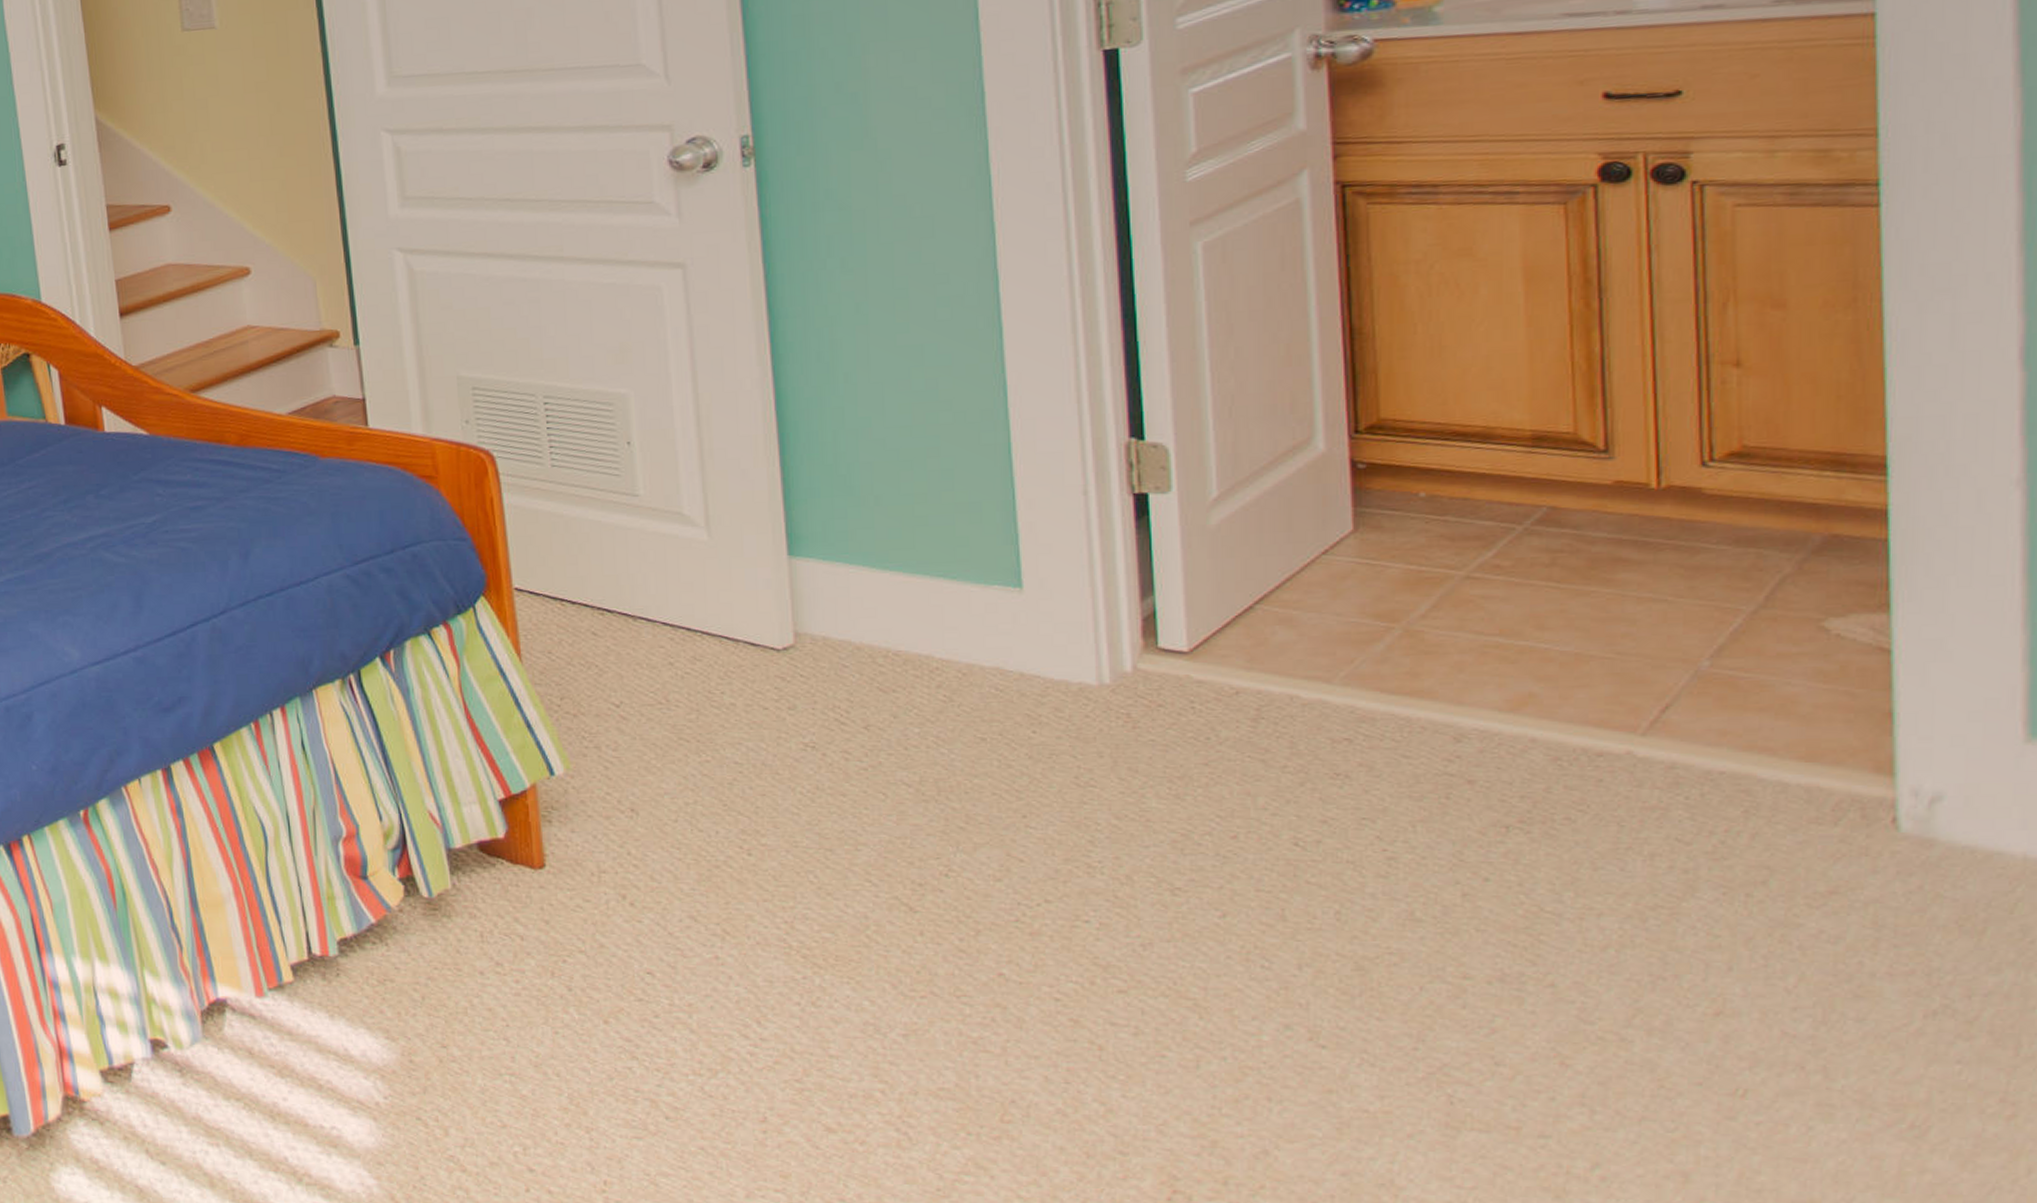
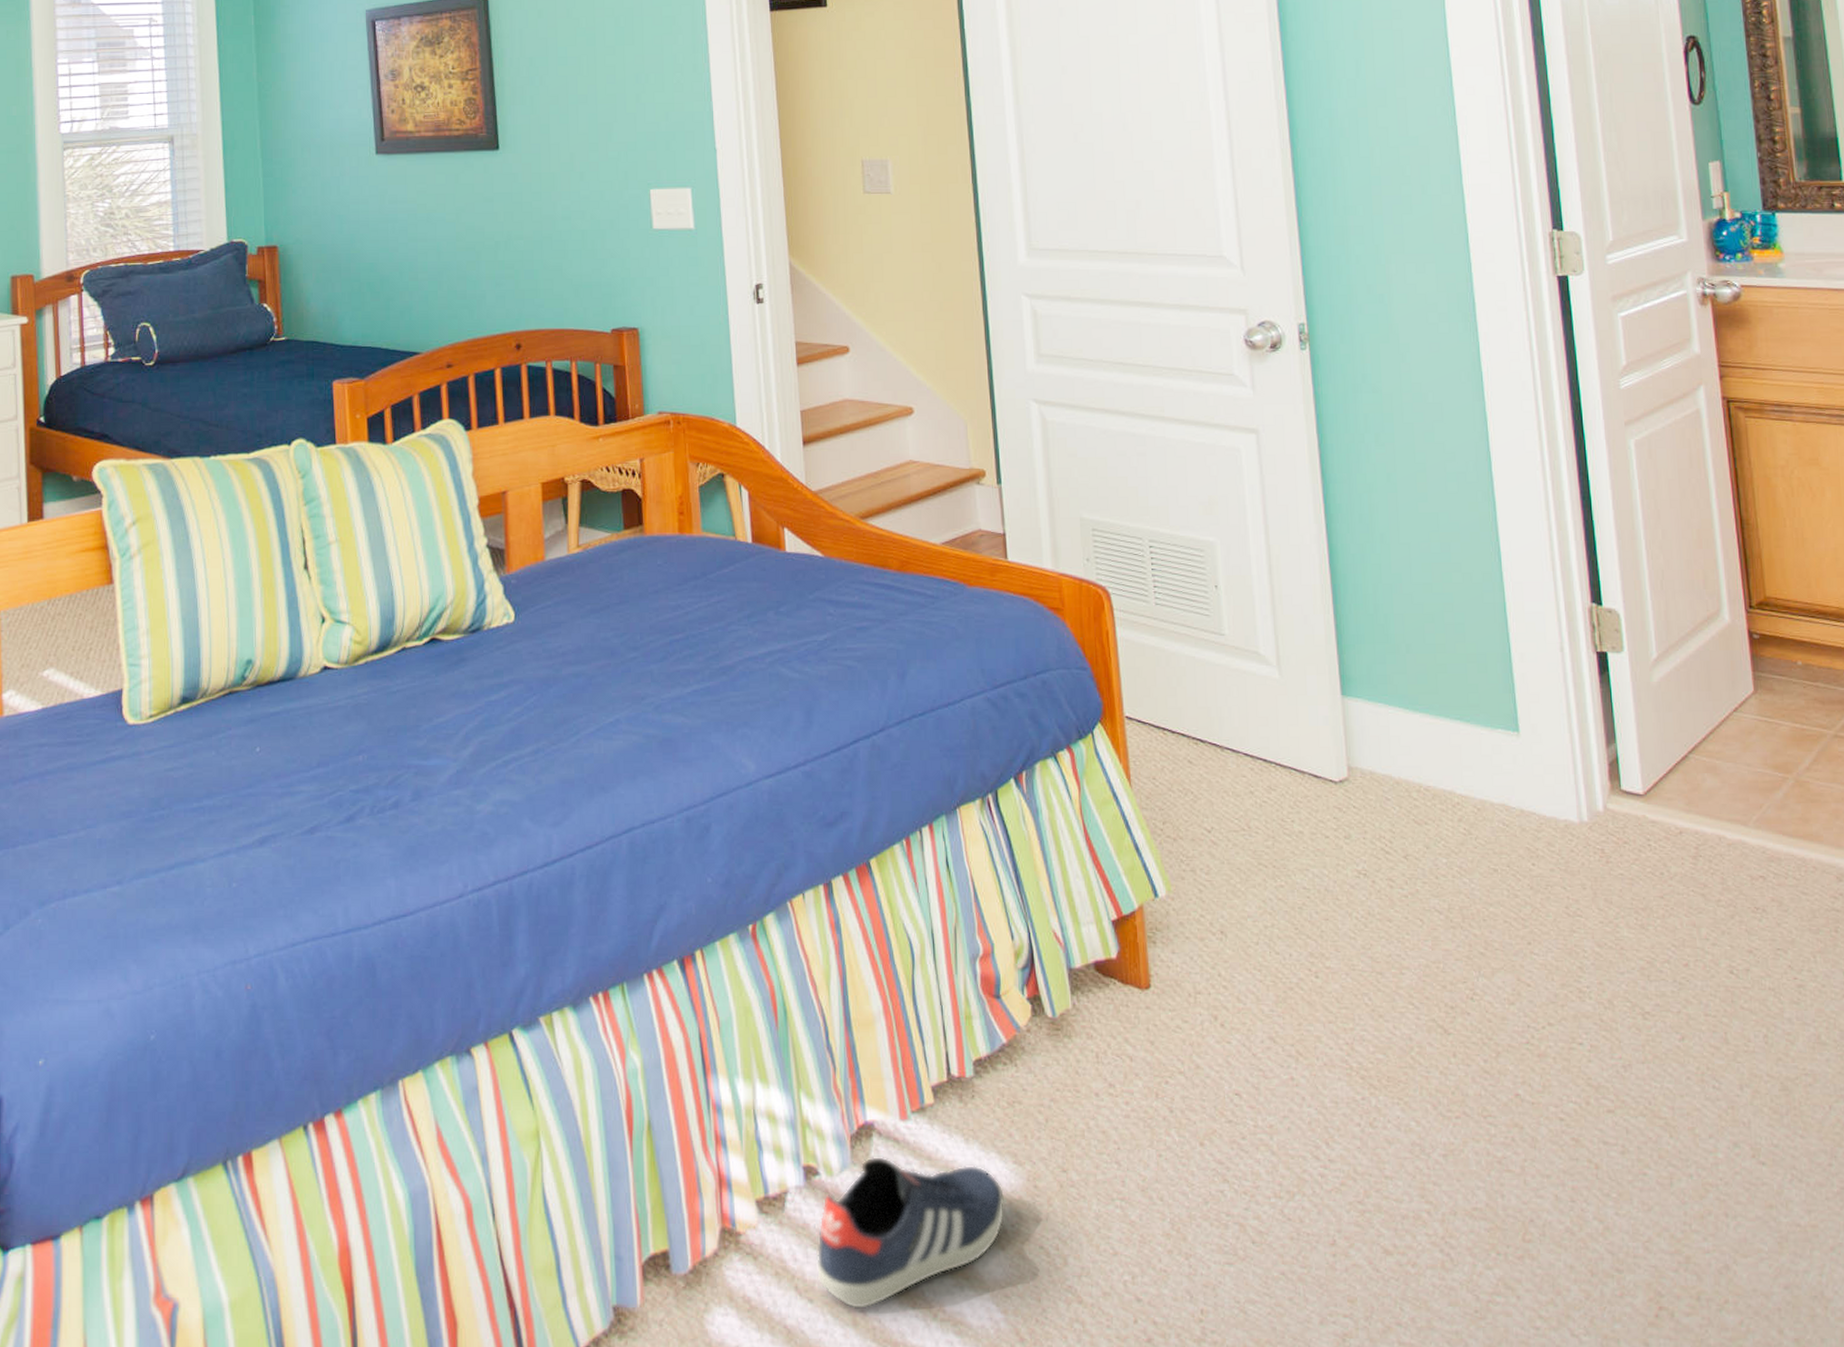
sneaker: none [167,1030,377,1173] -> present [815,1156,1006,1310]

